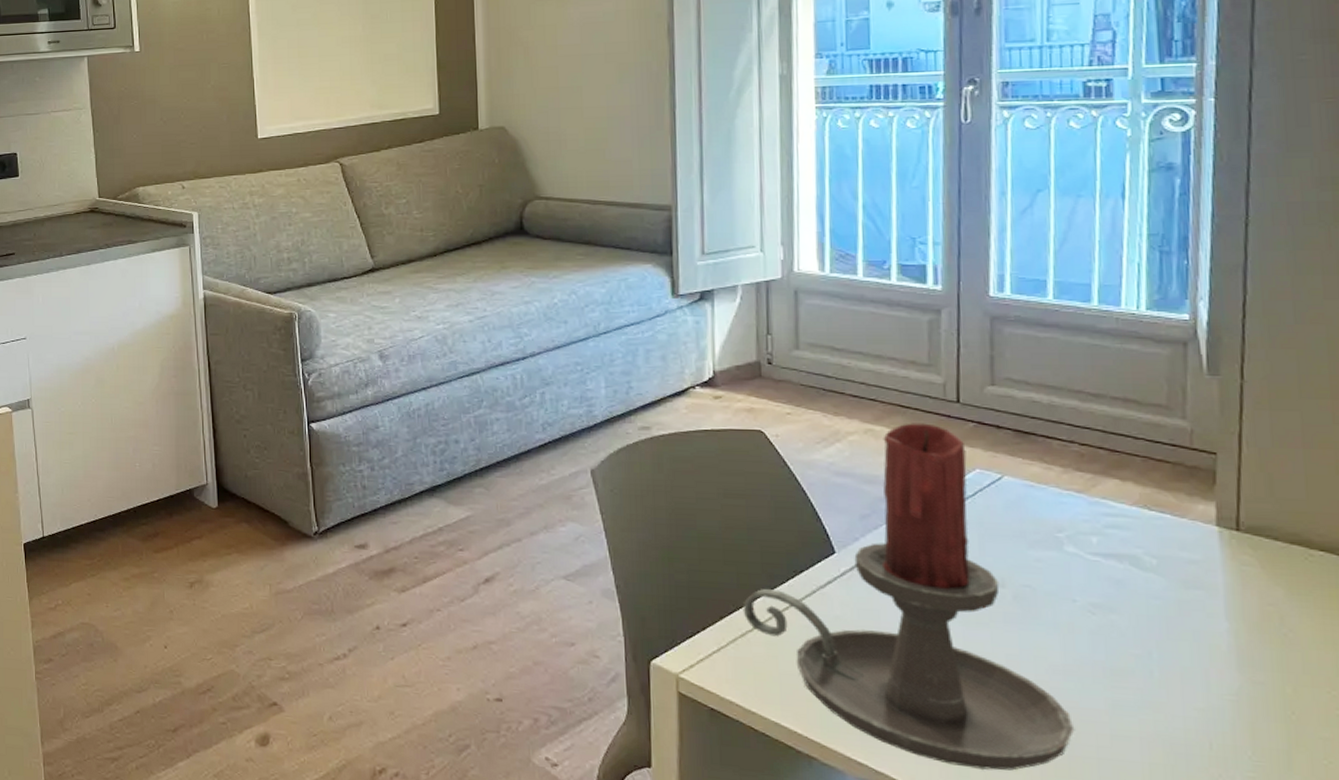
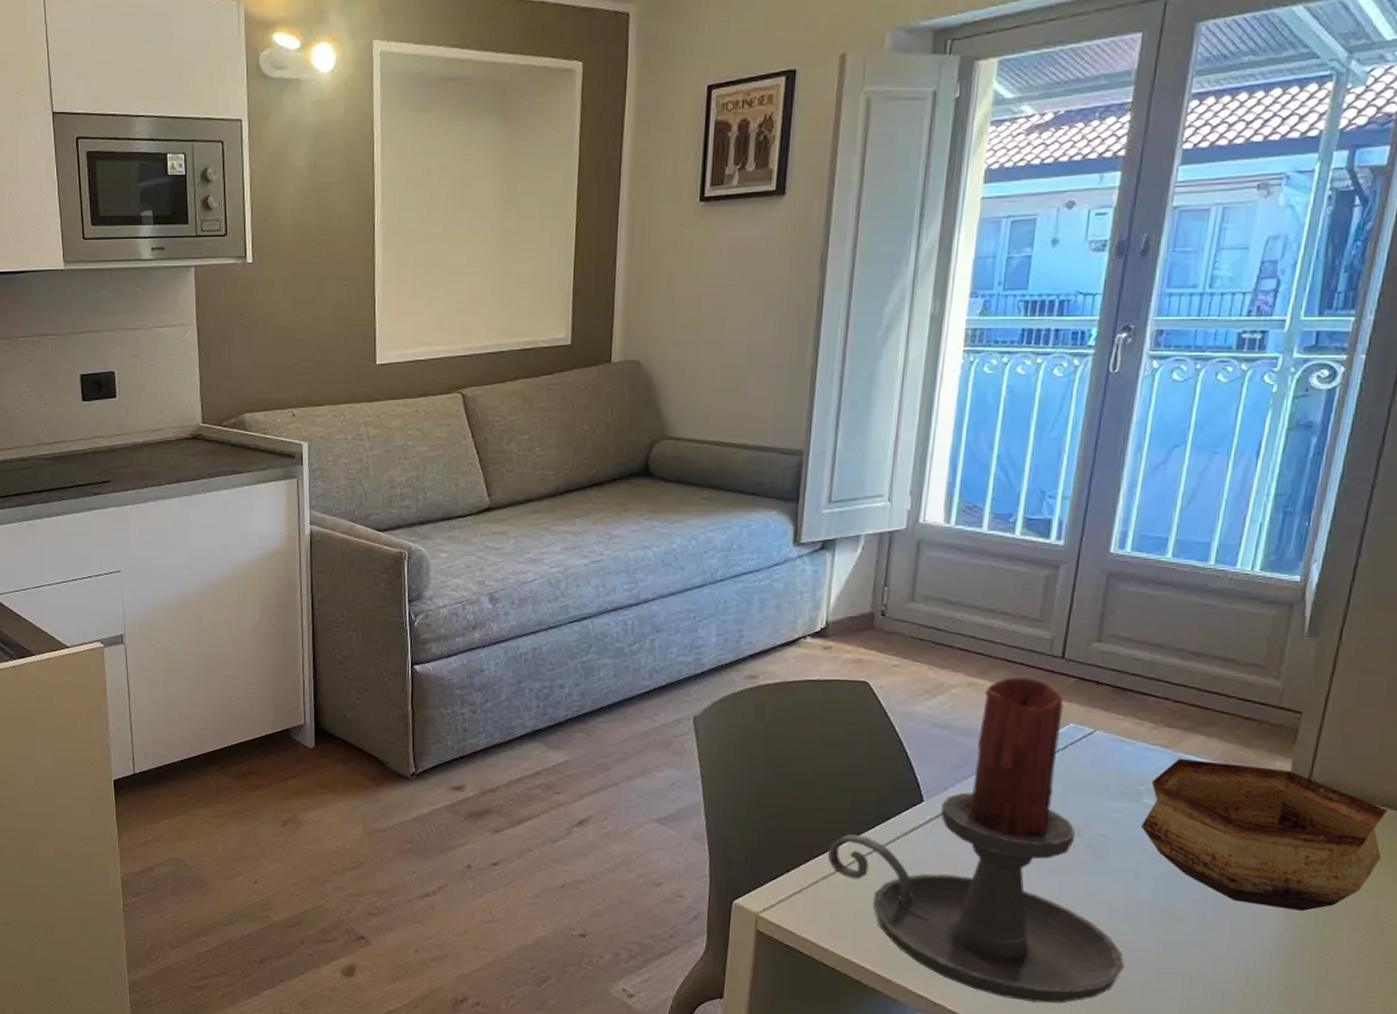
bowl: none [1066,503,1331,667] -> present [1140,758,1388,912]

